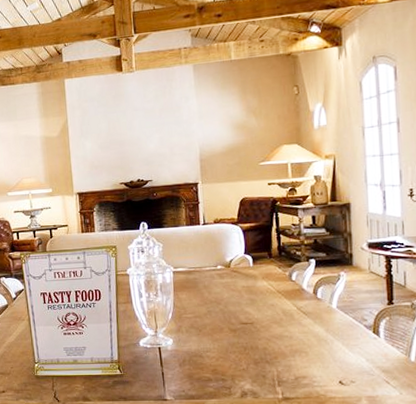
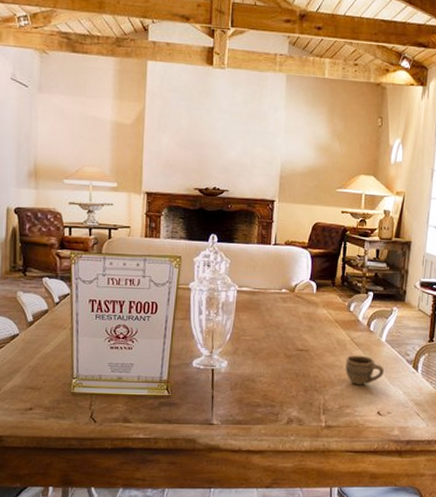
cup: none [295,324,340,354] -> present [345,355,384,385]

